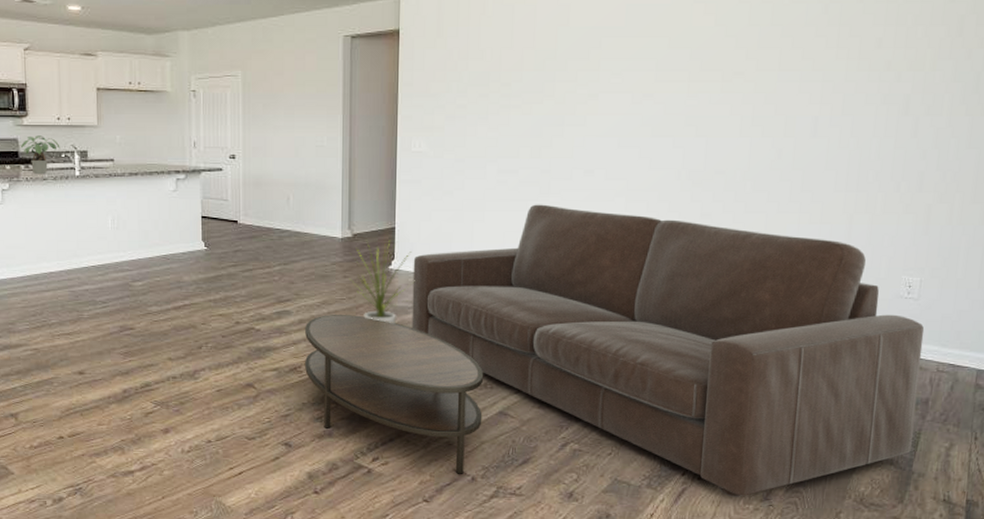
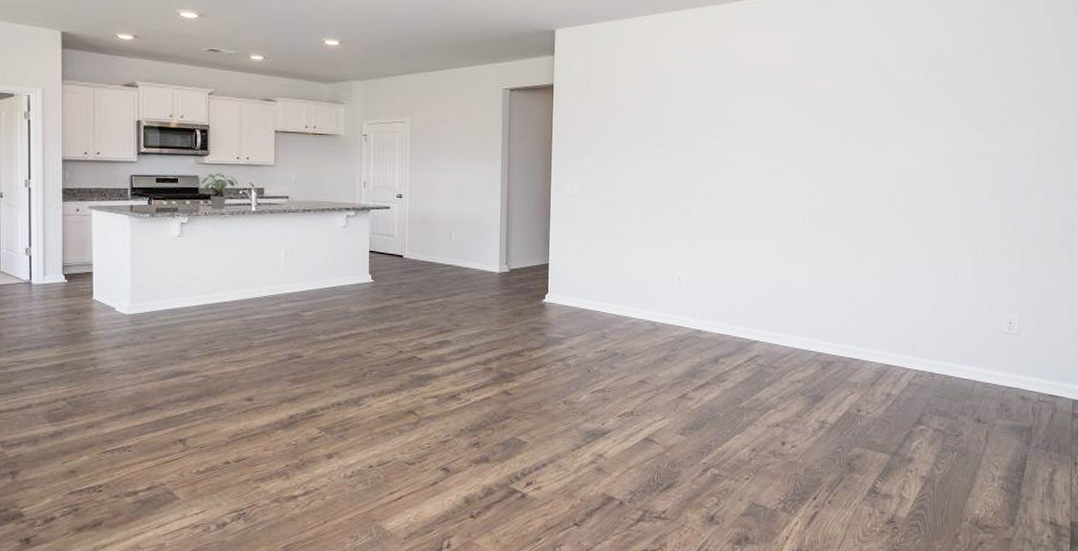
coffee table: present [305,315,484,475] -> none [464,345,631,500]
house plant: present [349,240,412,324] -> none [505,275,564,354]
sofa: present [411,204,925,497] -> none [563,244,1025,520]

